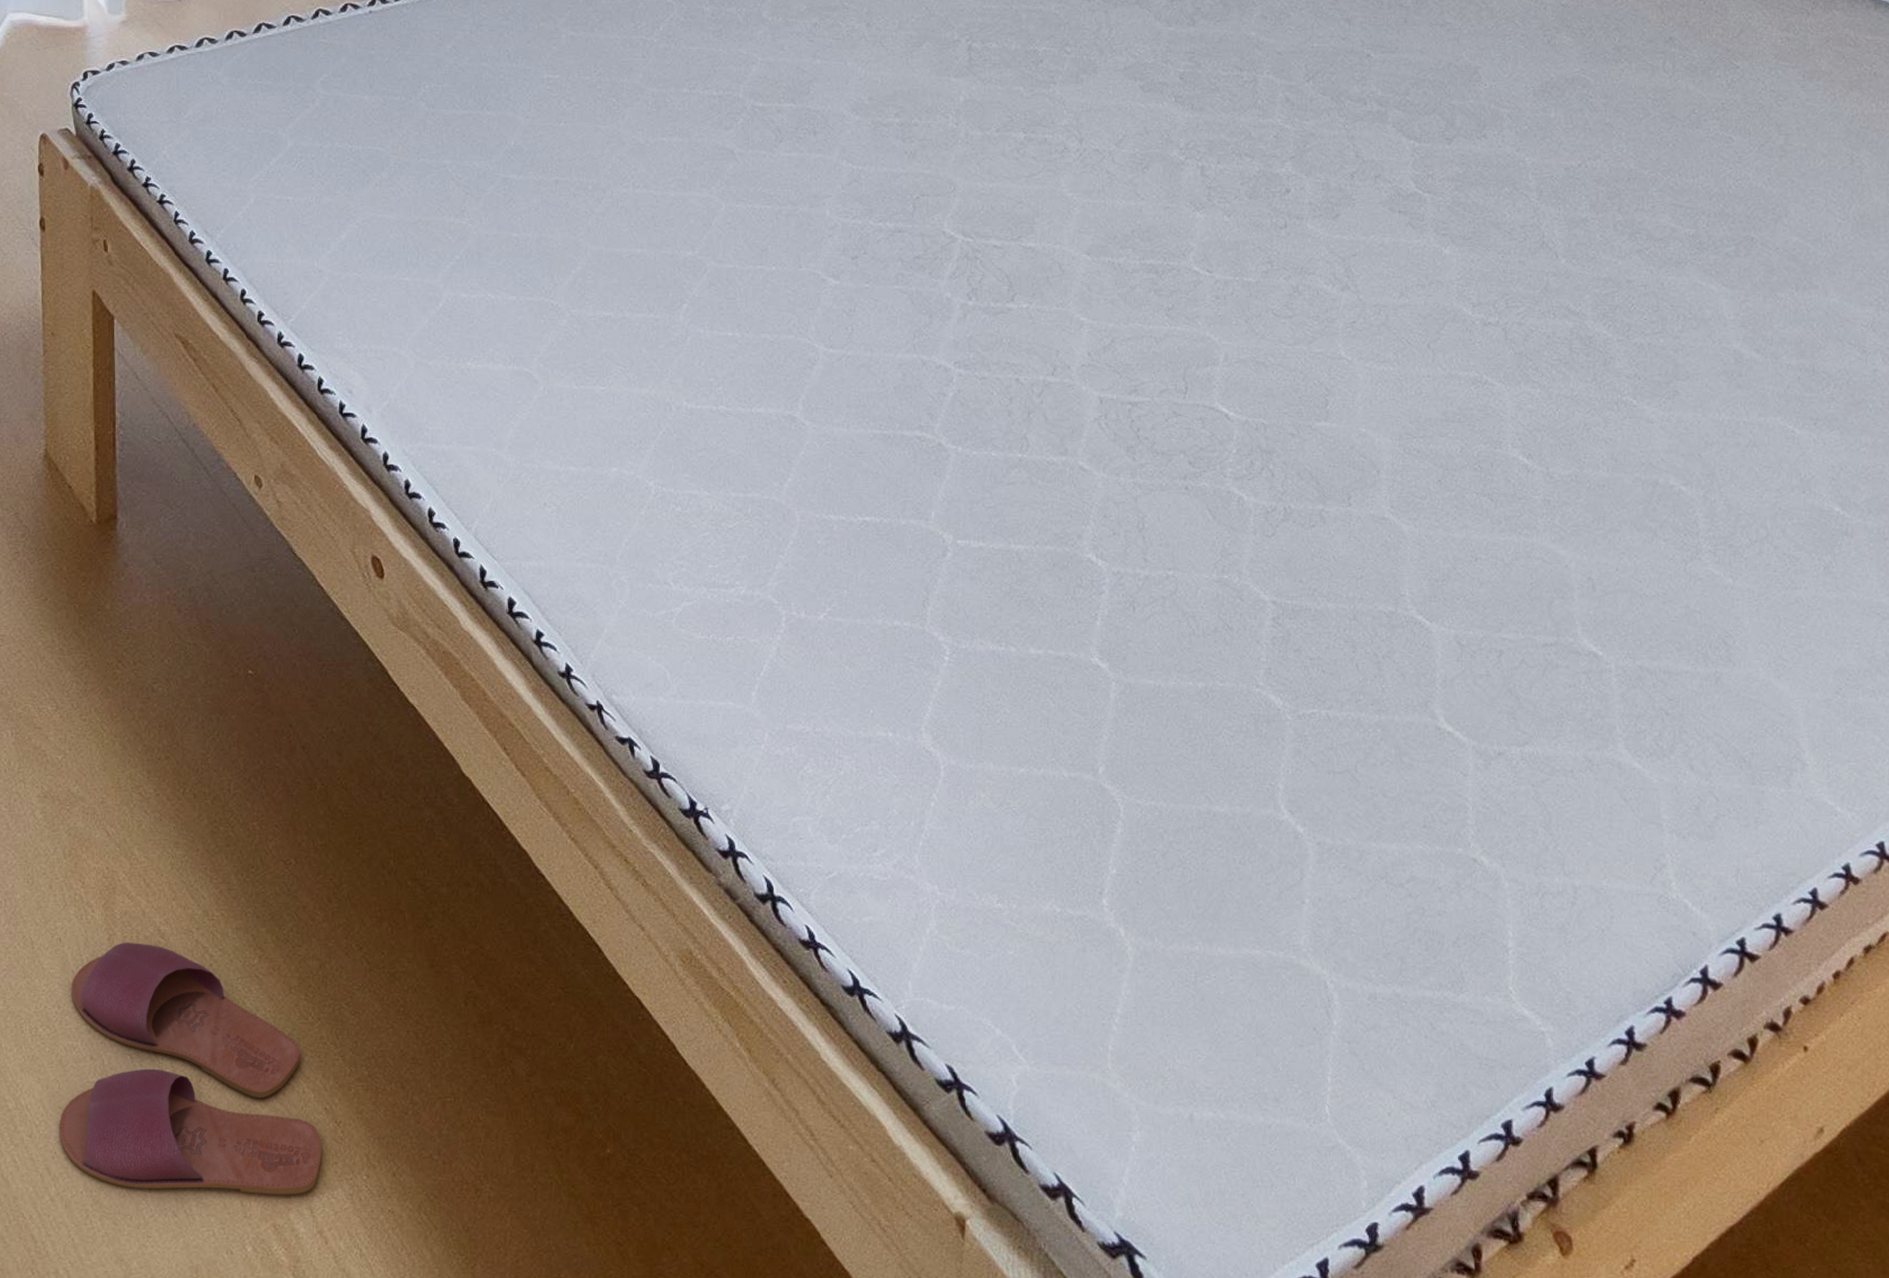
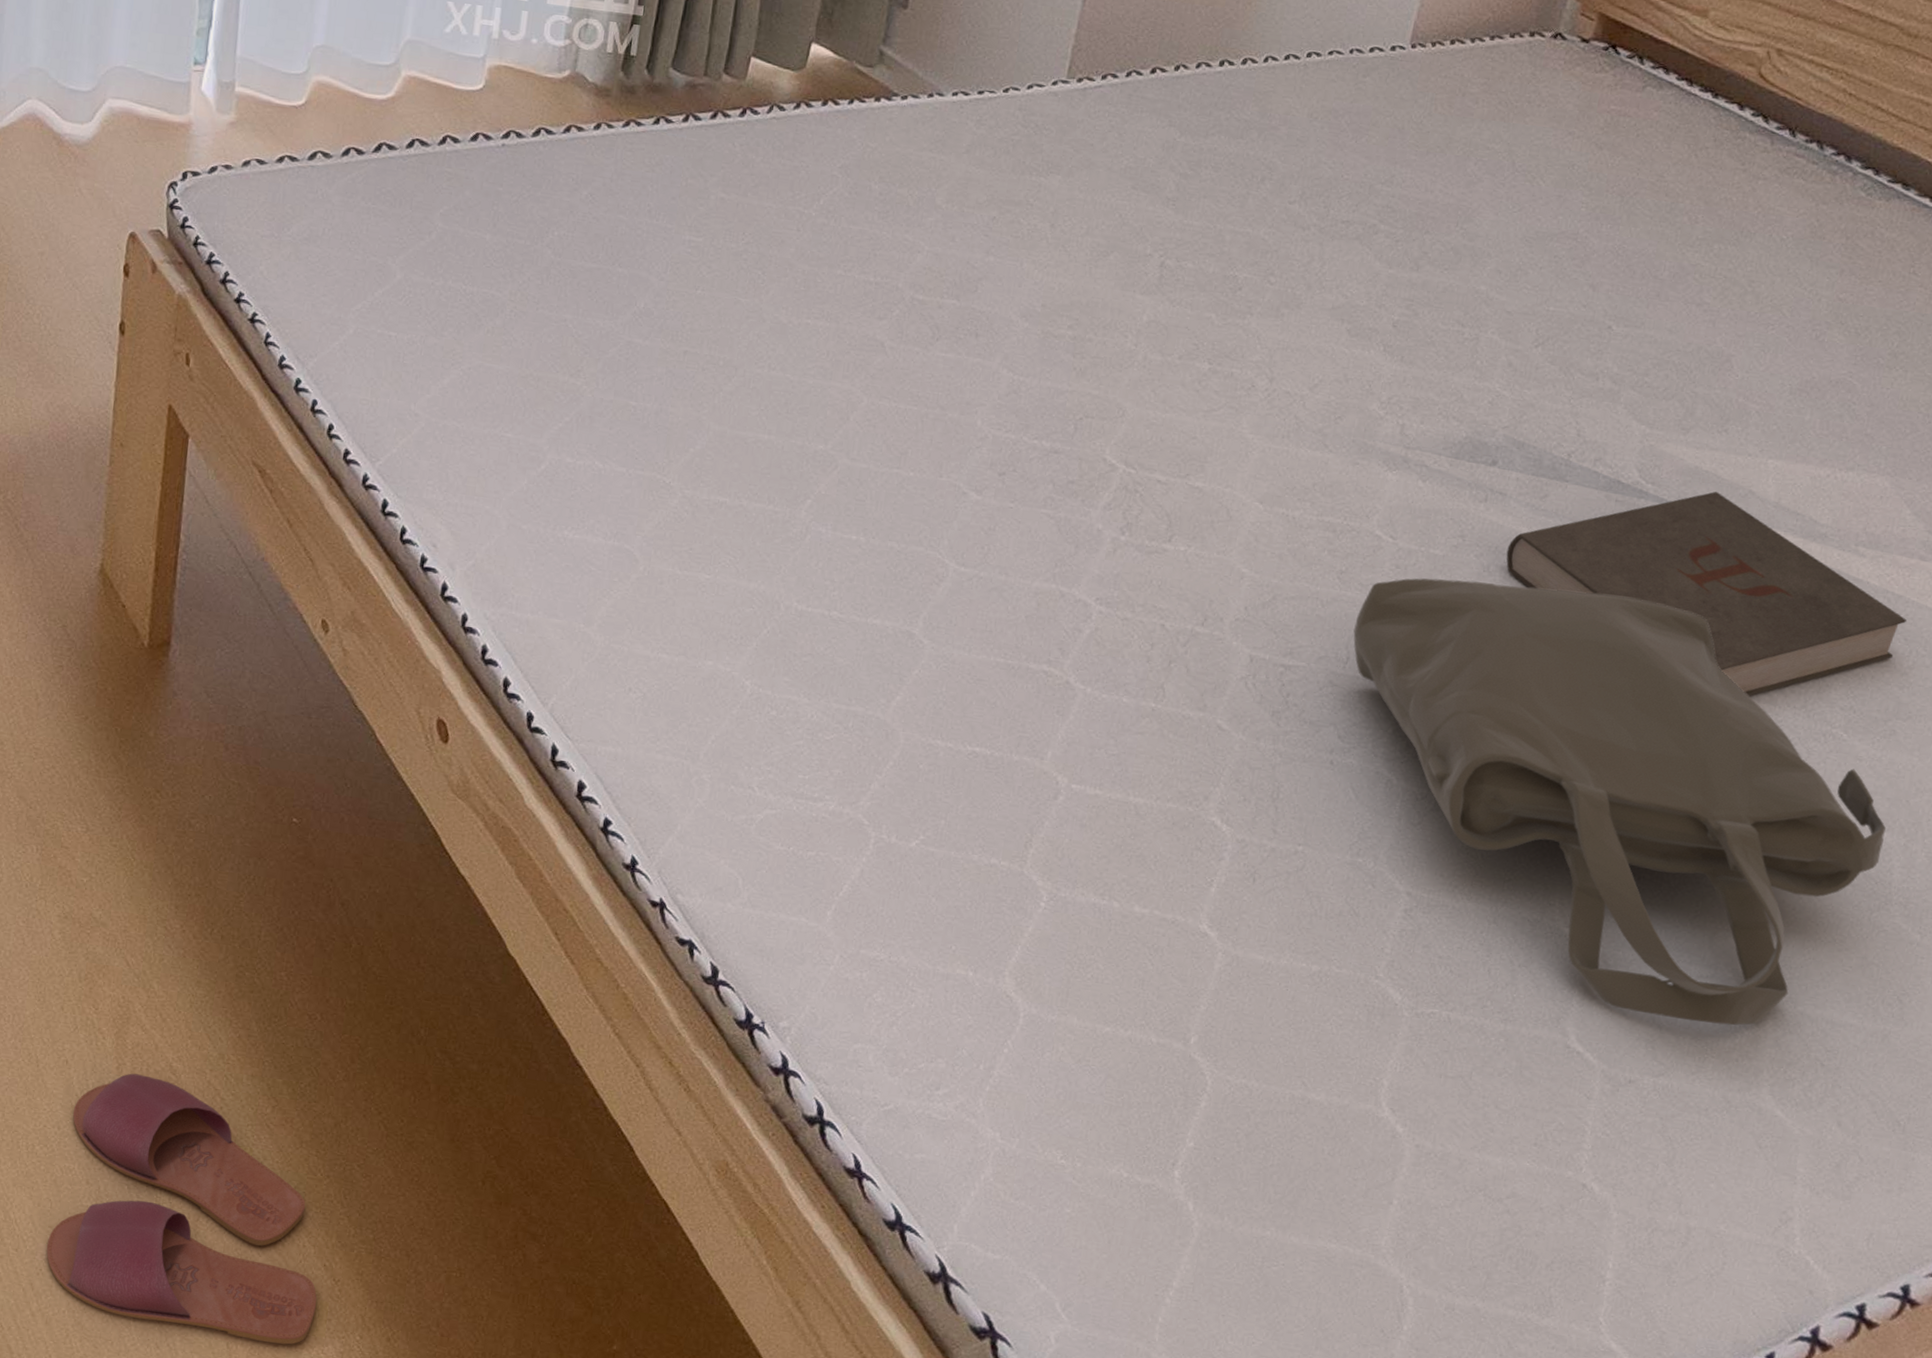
tote bag: none [1188,298,1685,689] -> present [1353,578,1886,1026]
book: none [1311,193,1670,376] -> present [1506,492,1906,696]

